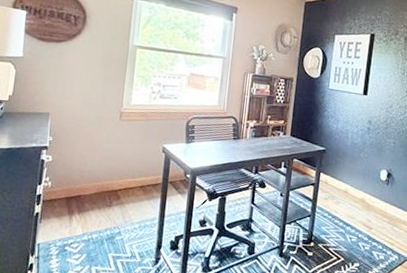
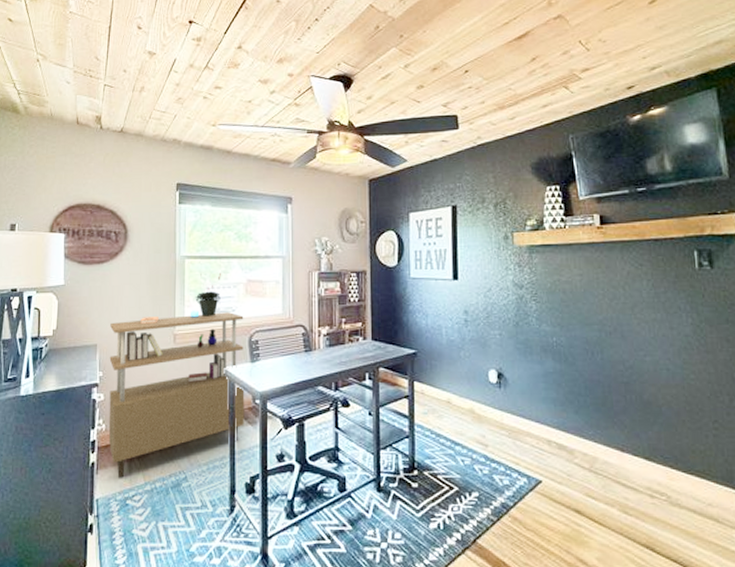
shelving unit: none [53,93,184,228] -> present [108,310,245,478]
potted plant: none [142,63,168,101] -> present [195,272,221,316]

